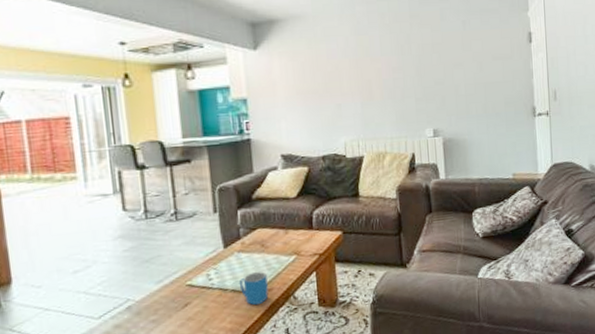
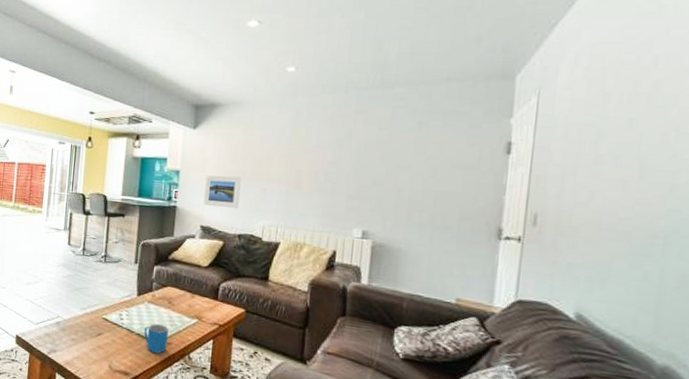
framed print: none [277,96,317,132] -> present [203,175,241,209]

